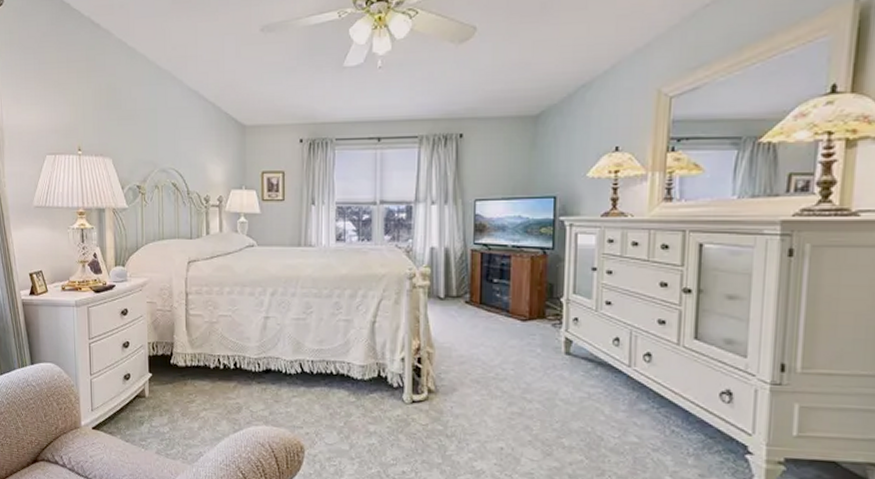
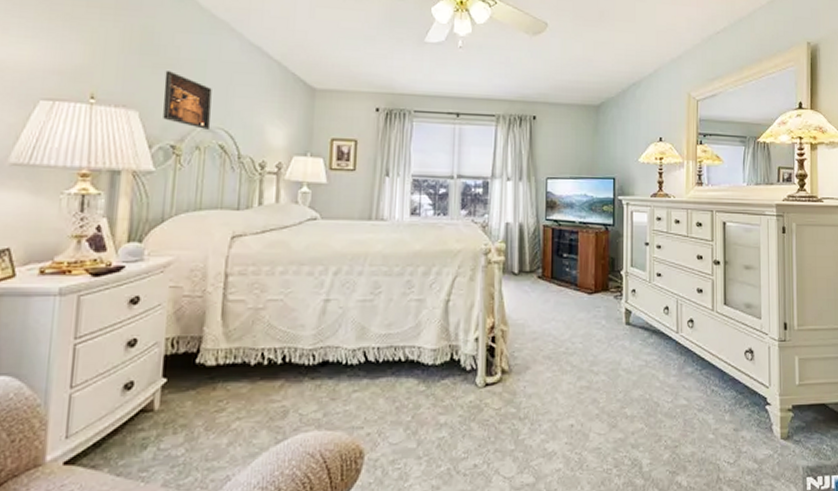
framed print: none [127,121,165,170] -> present [163,71,212,130]

